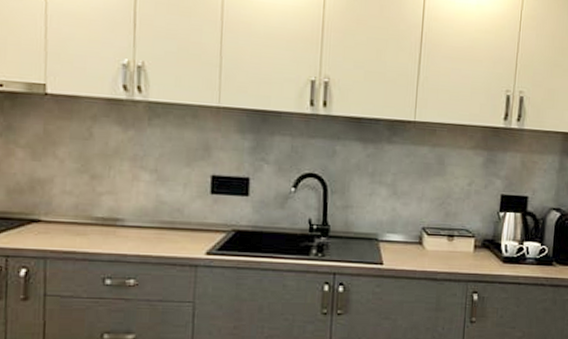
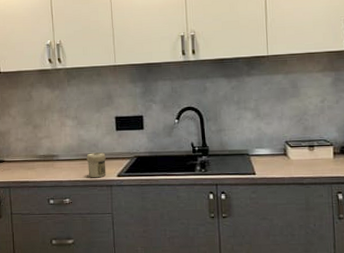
jar: none [165,220,193,254] -> present [86,152,106,178]

